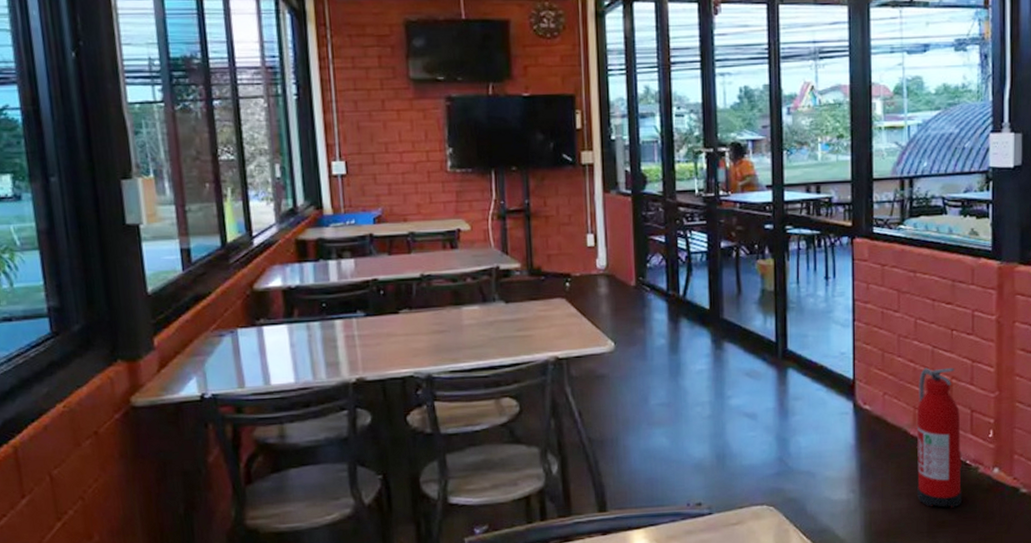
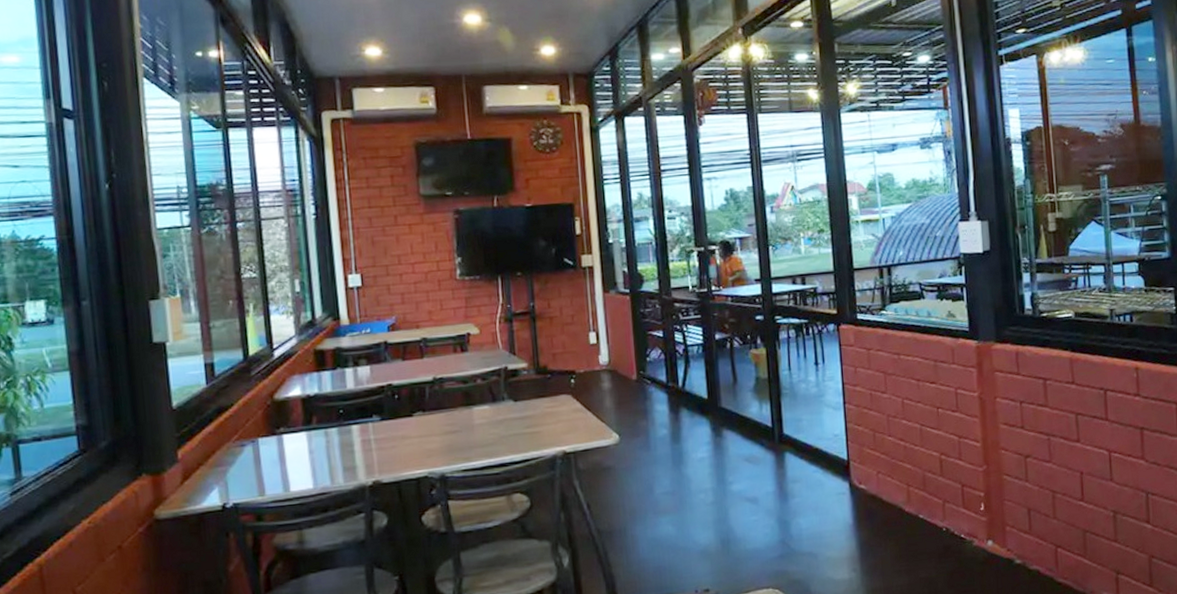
fire extinguisher: present [916,367,962,508] -> none [910,444,959,582]

